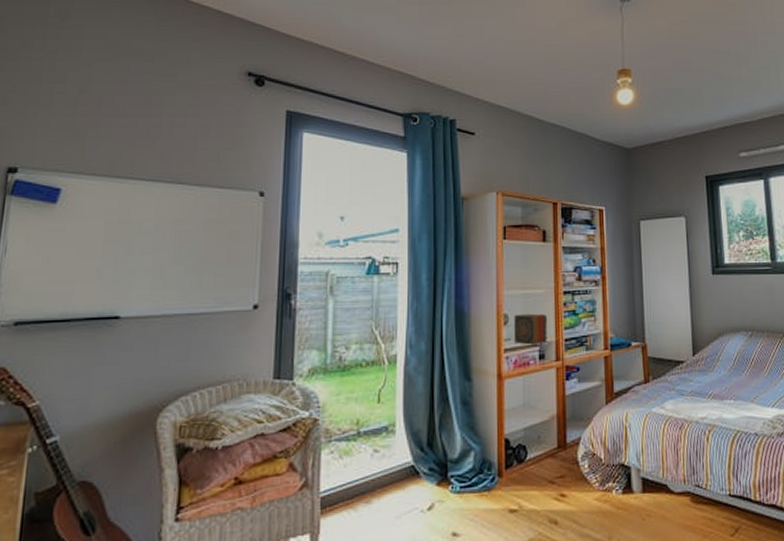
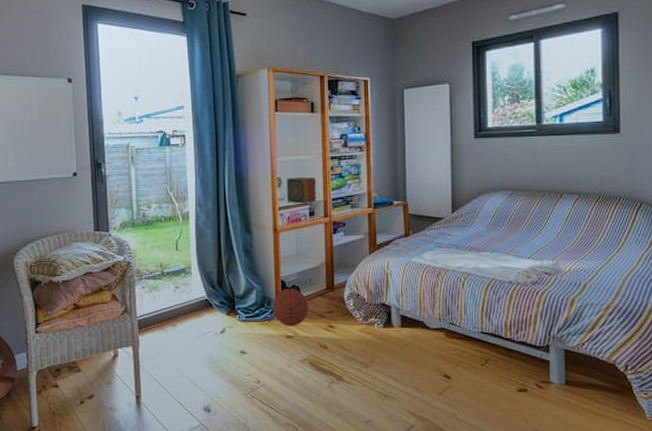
basketball: none [494,447,537,497] -> present [272,288,309,326]

